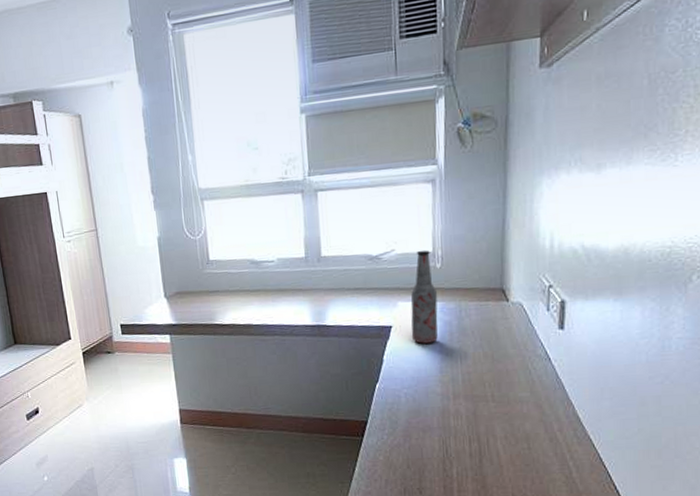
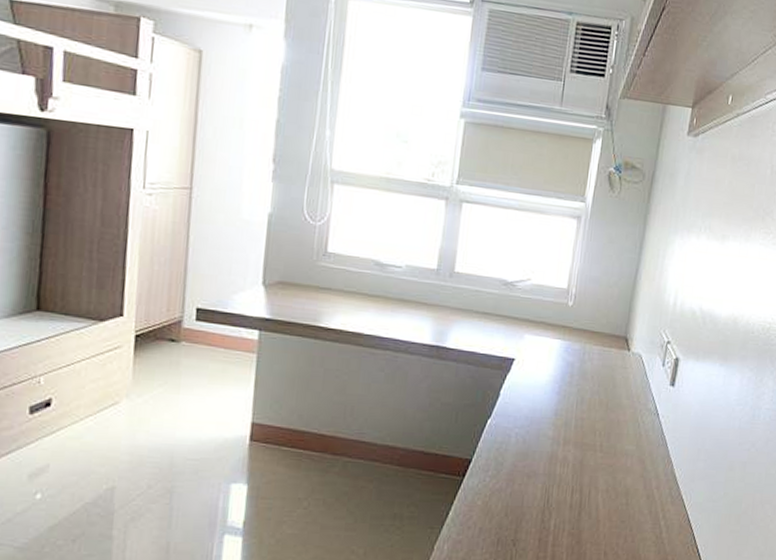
bottle: present [410,250,438,344] -> none [532,284,565,383]

